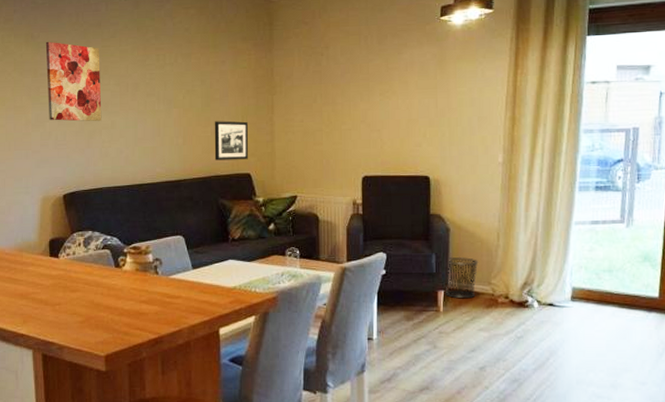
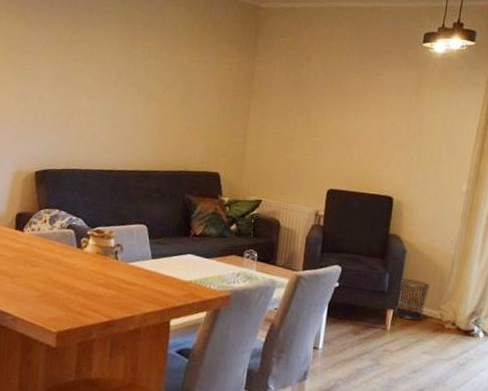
wall art: present [45,41,102,122] -> none [30,21,88,105]
picture frame: present [214,121,249,161] -> none [186,118,224,159]

